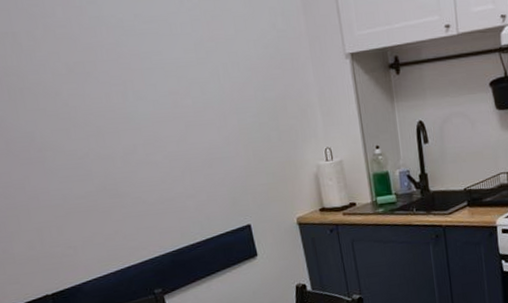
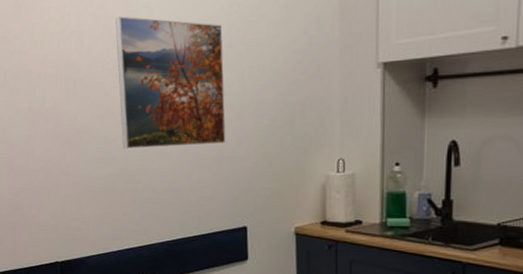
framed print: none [57,13,213,162] -> present [115,16,226,149]

